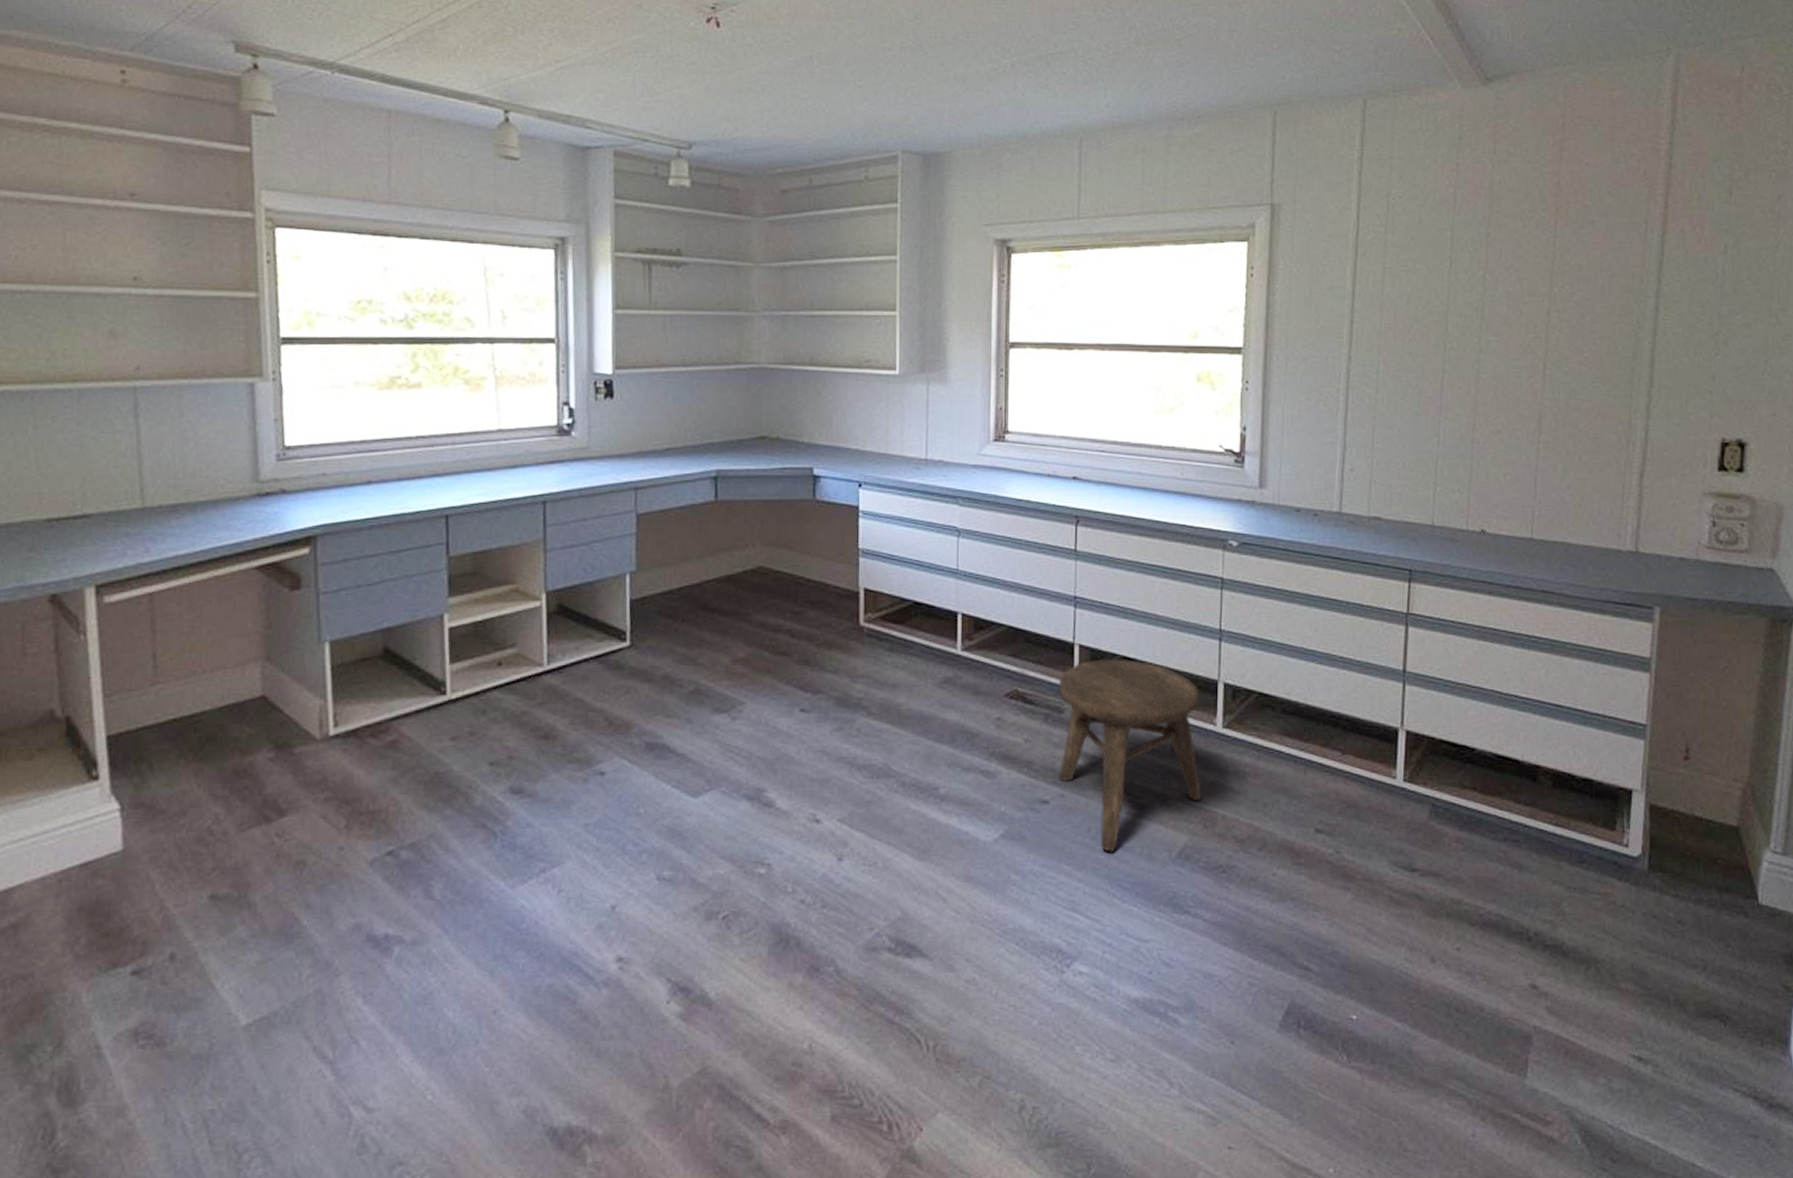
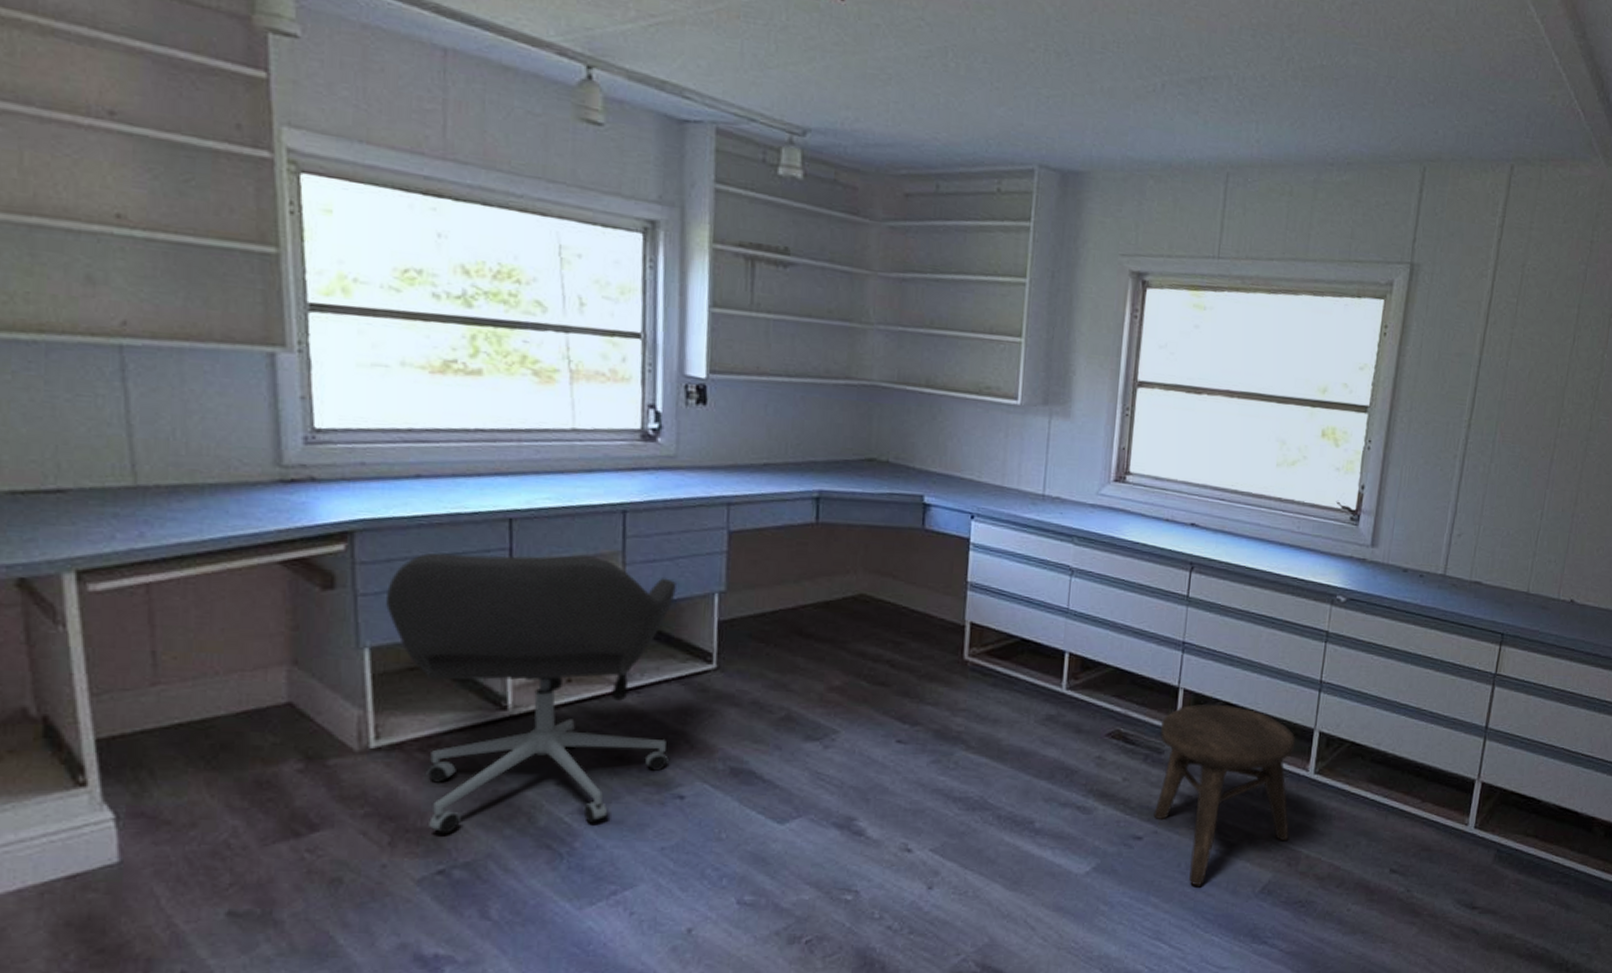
office chair: none [343,546,592,815] -> present [386,552,676,834]

